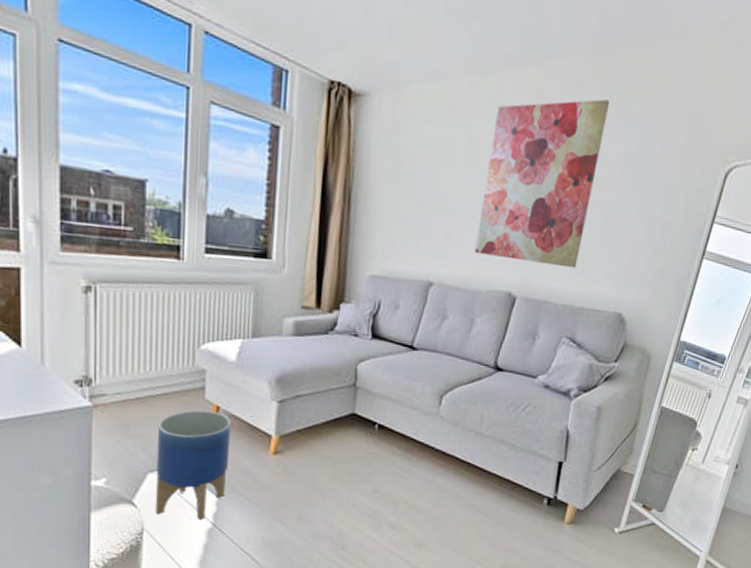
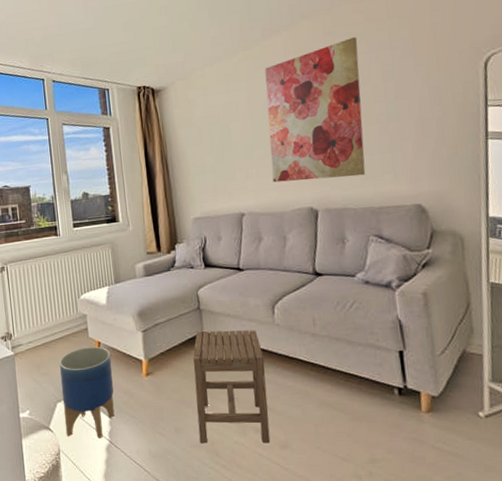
stool: none [326,411,419,541] -> present [193,330,271,444]

